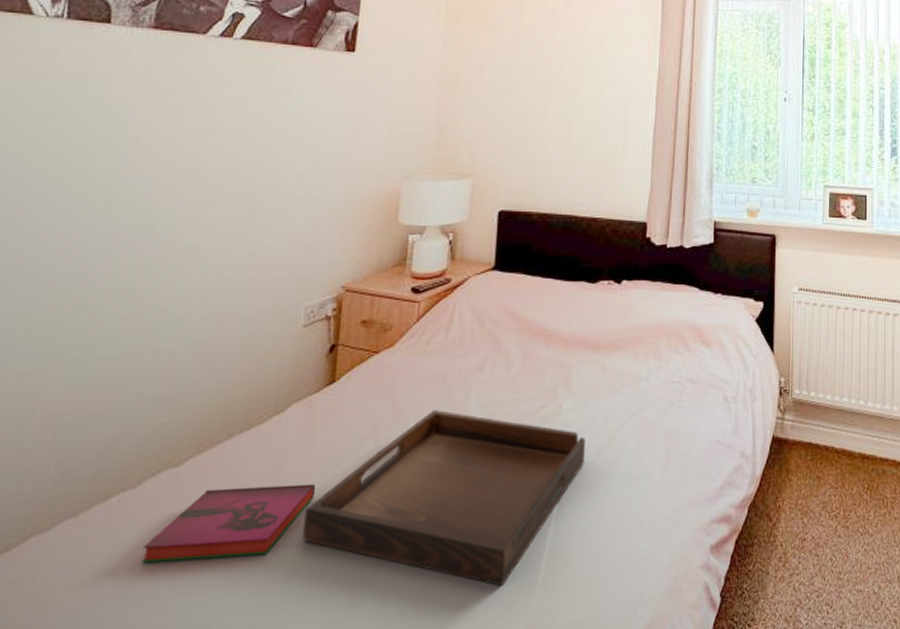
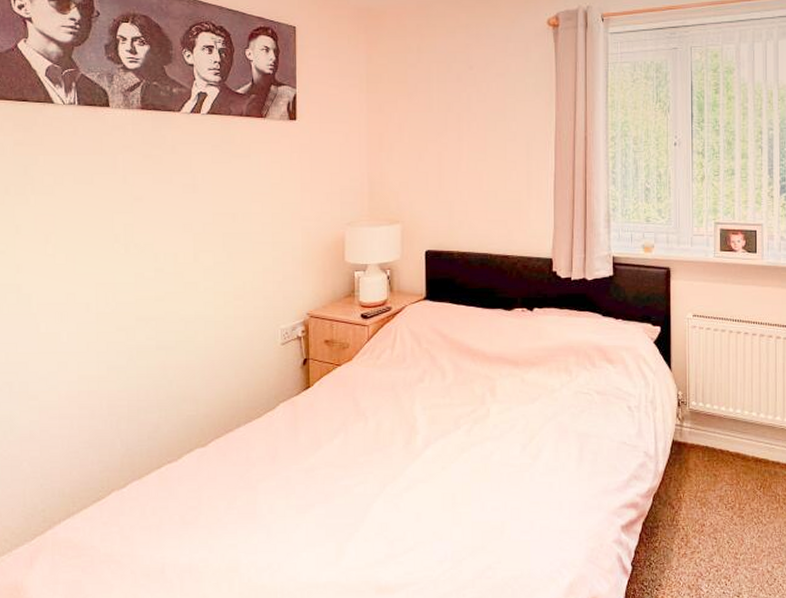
hardback book: present [141,483,316,563] -> none [188,463,305,514]
serving tray: present [302,410,586,586] -> none [298,411,512,546]

